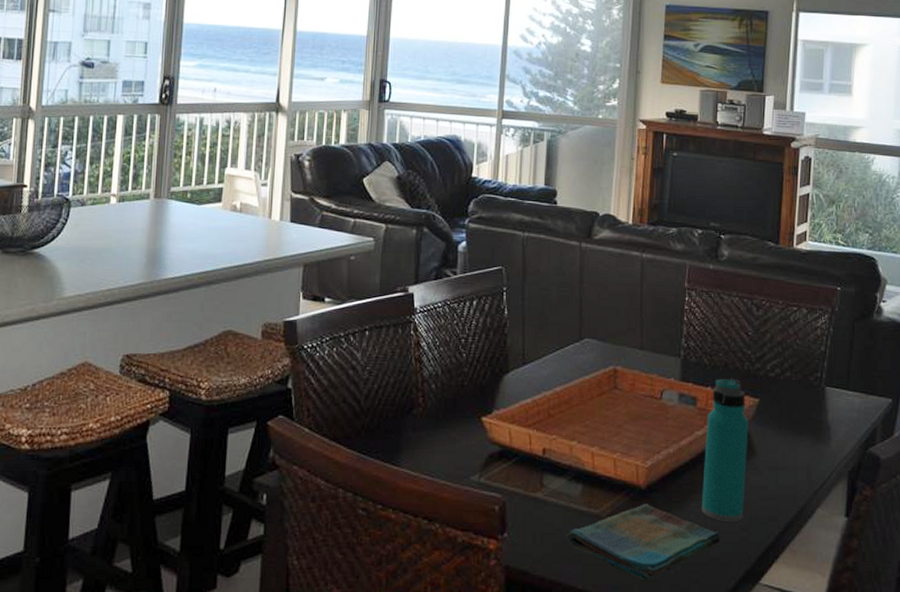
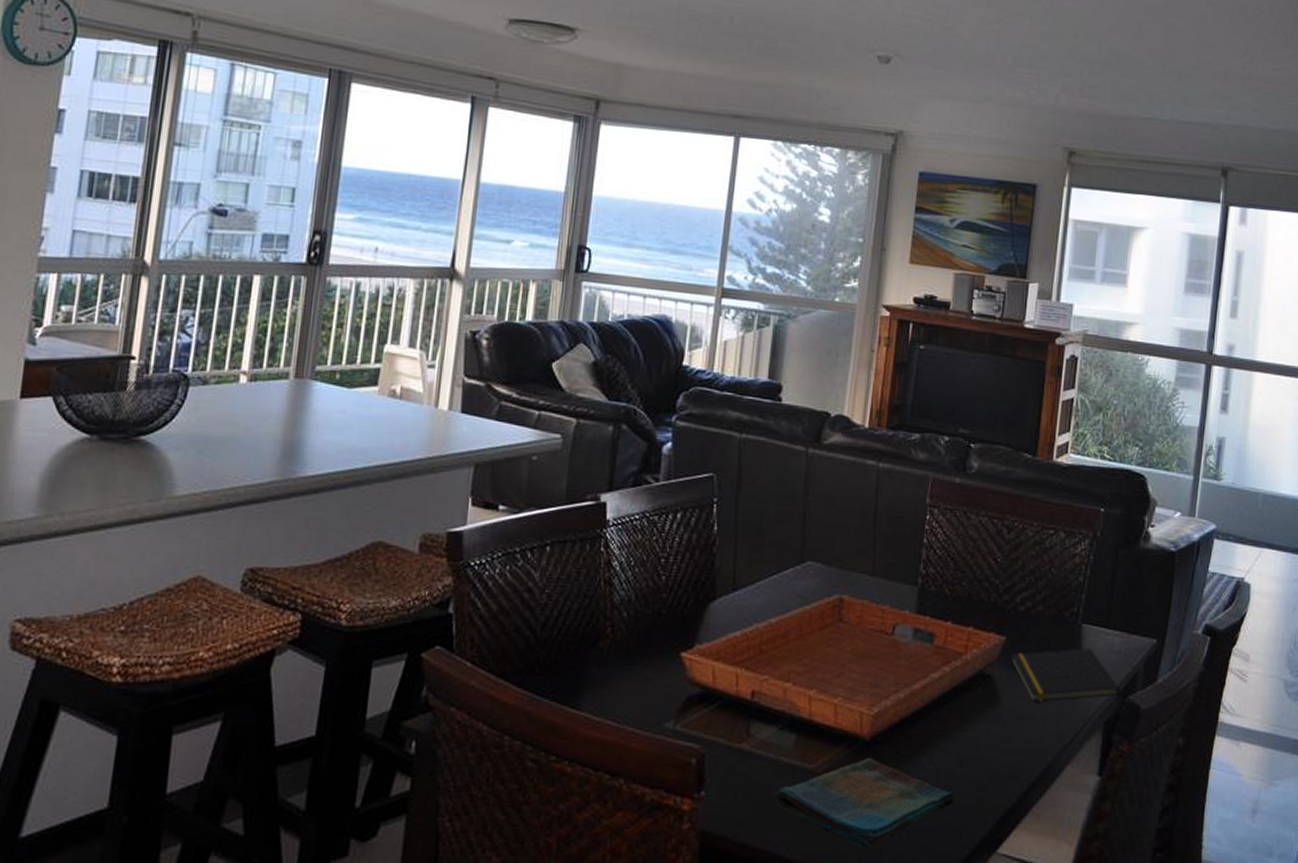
water bottle: present [701,378,749,523] -> none [933,611,993,781]
notepad: none [764,407,861,454] -> present [1011,648,1120,702]

